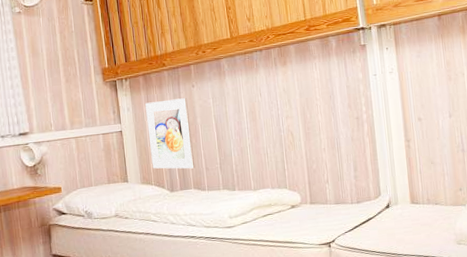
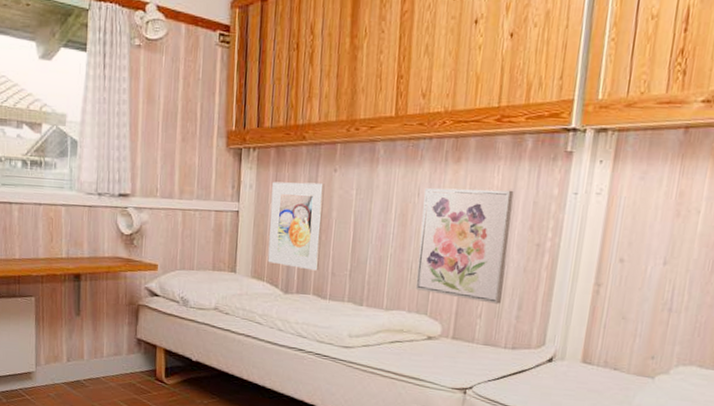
wall art: none [264,81,341,170] -> present [415,188,514,304]

